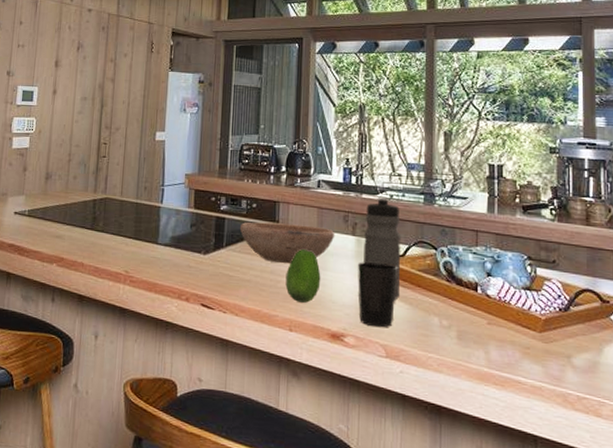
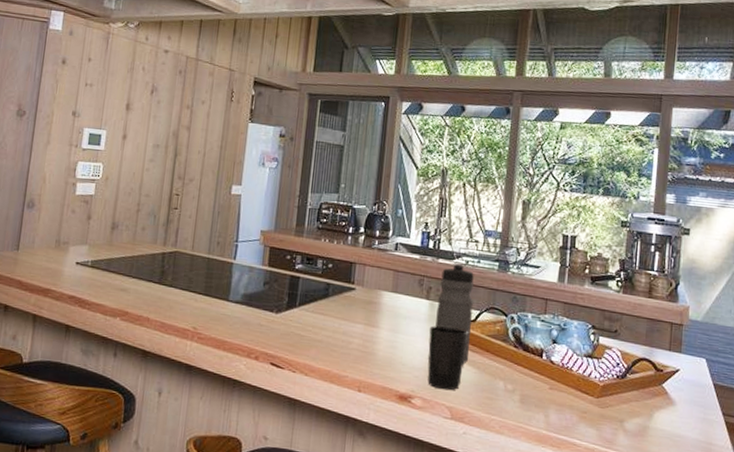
bowl: present [239,222,335,265] -> none [313,282,410,326]
fruit: present [285,248,321,303] -> none [357,311,393,364]

